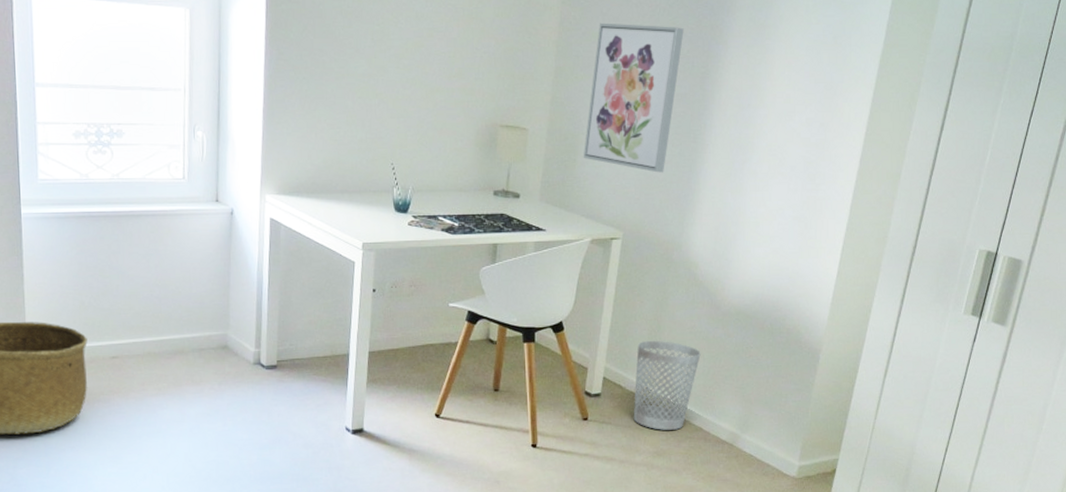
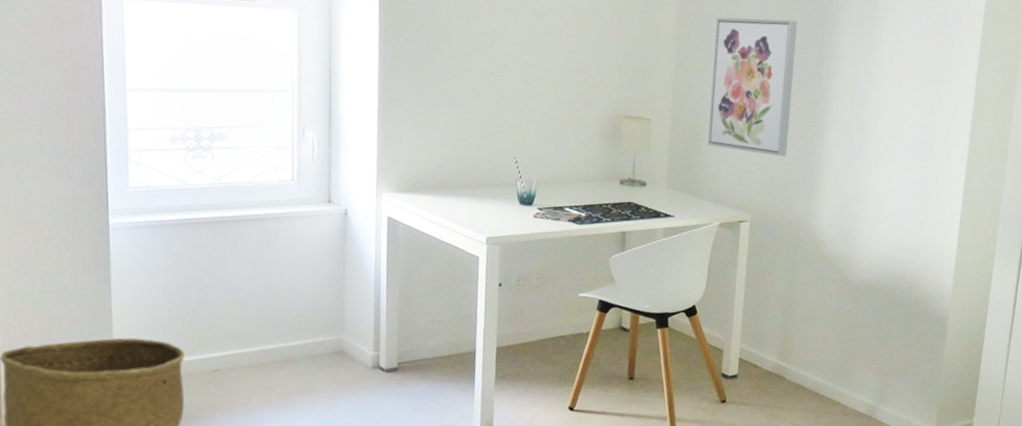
wastebasket: present [633,340,701,430] -> none [771,318,834,407]

